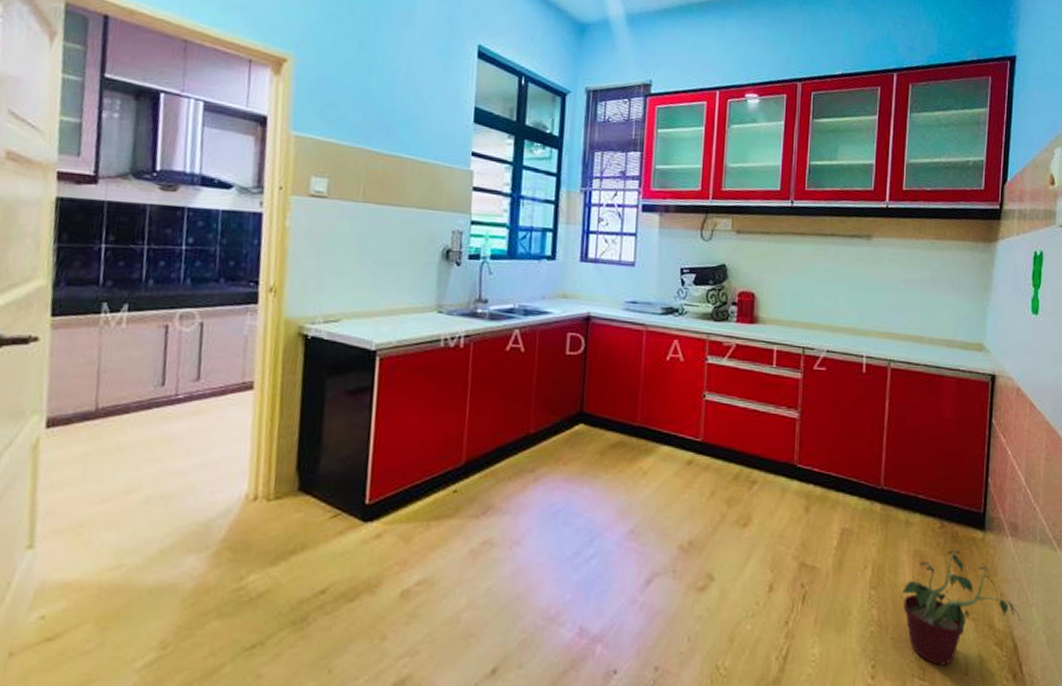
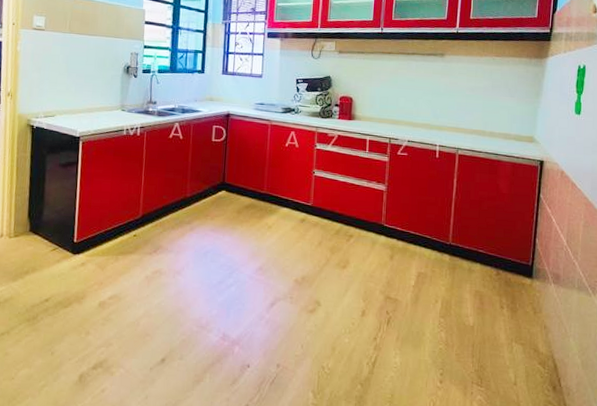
potted plant: present [902,550,1021,666] -> none [465,292,561,377]

